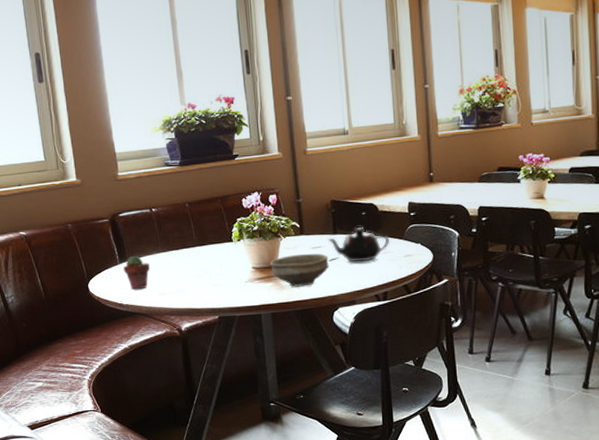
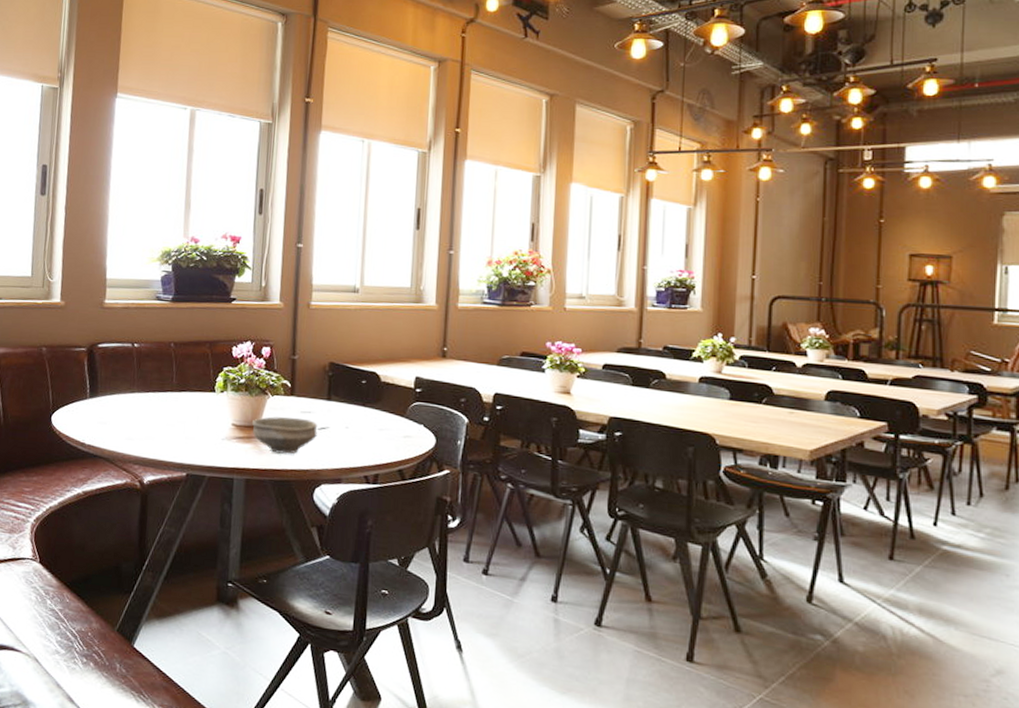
potted succulent: present [123,255,150,290] -> none [92,391,121,430]
teapot: present [327,227,389,262] -> none [319,397,389,437]

